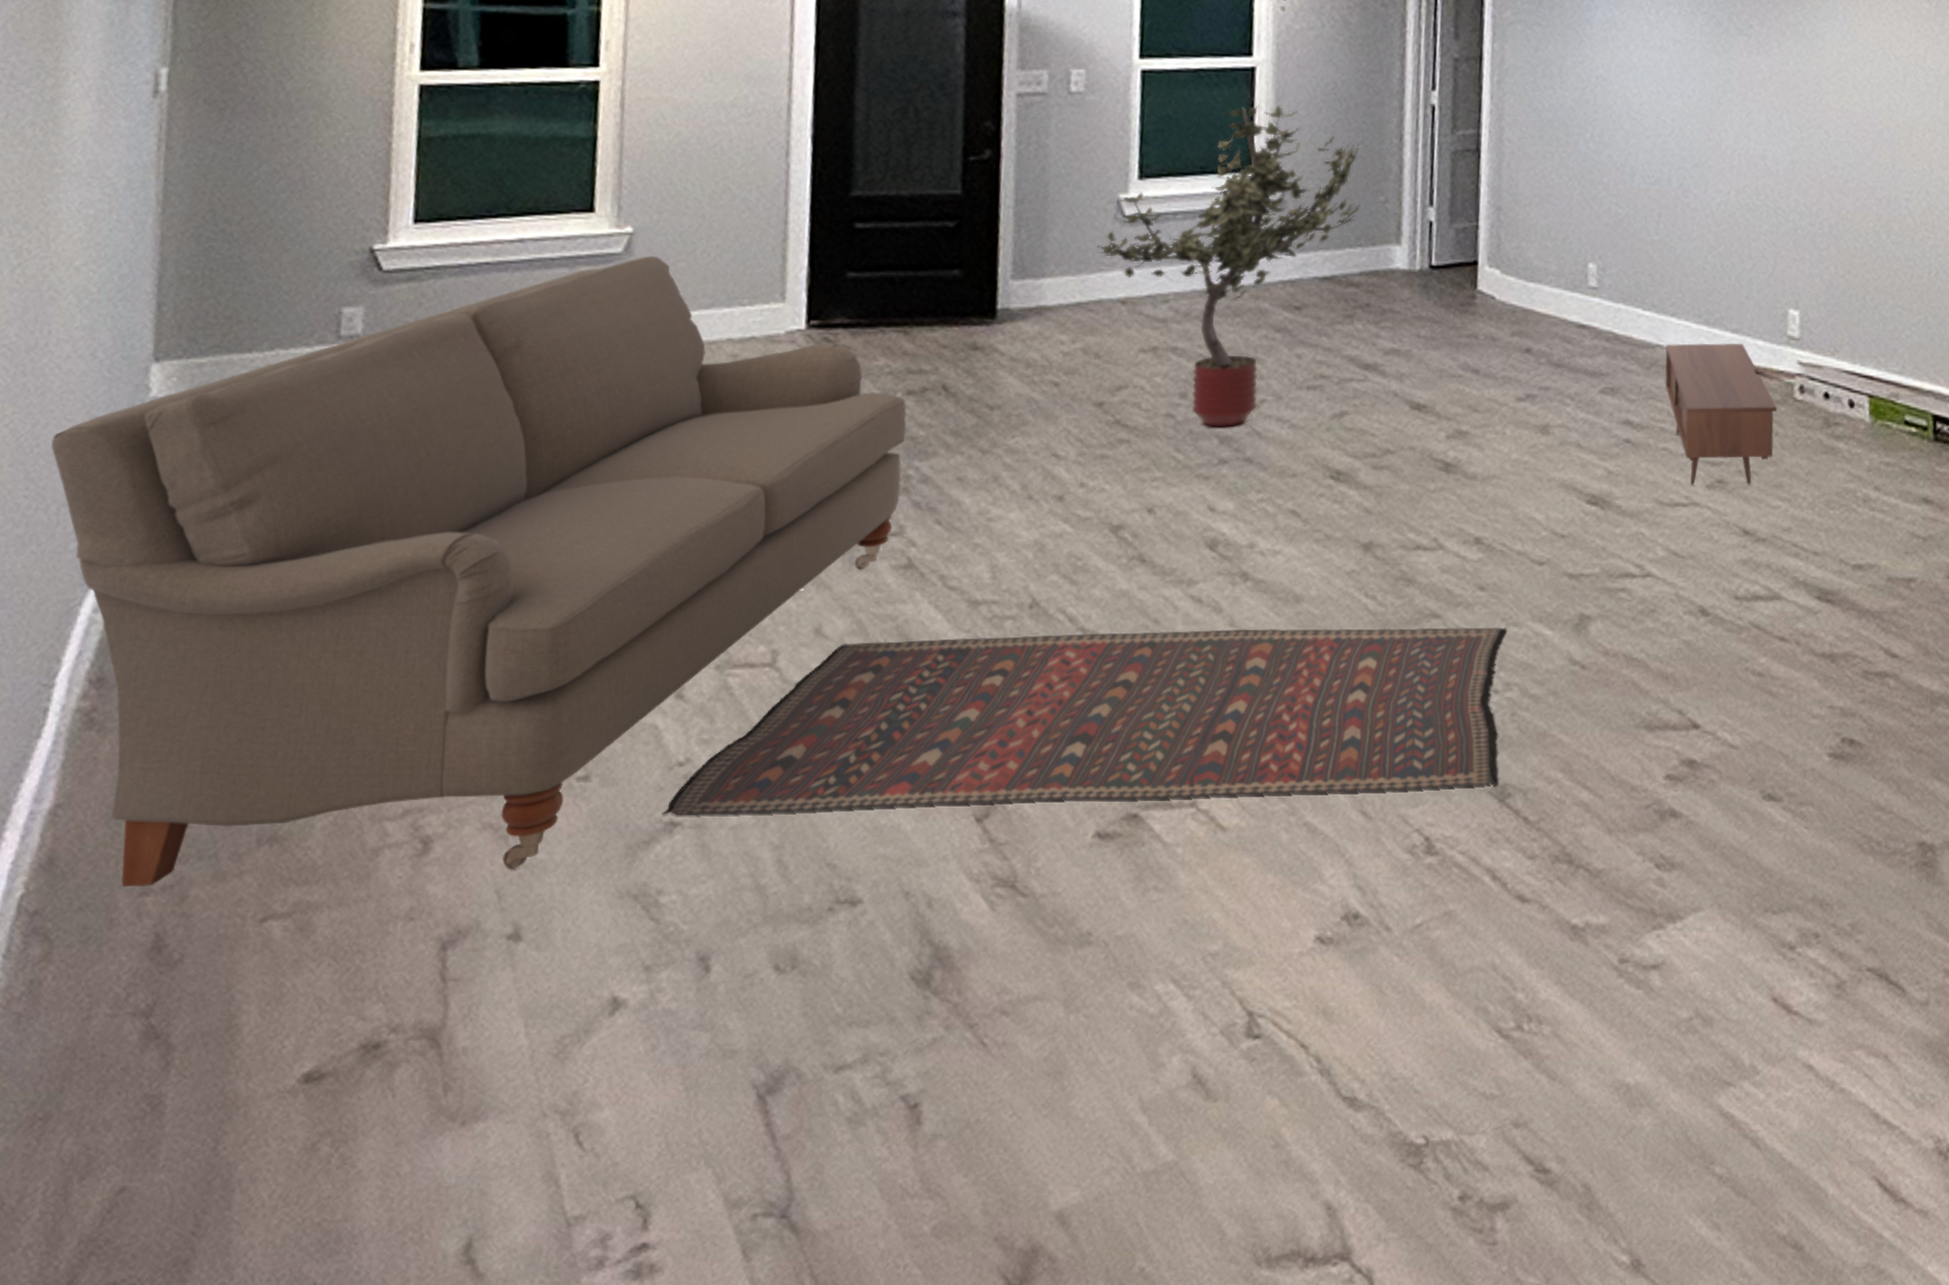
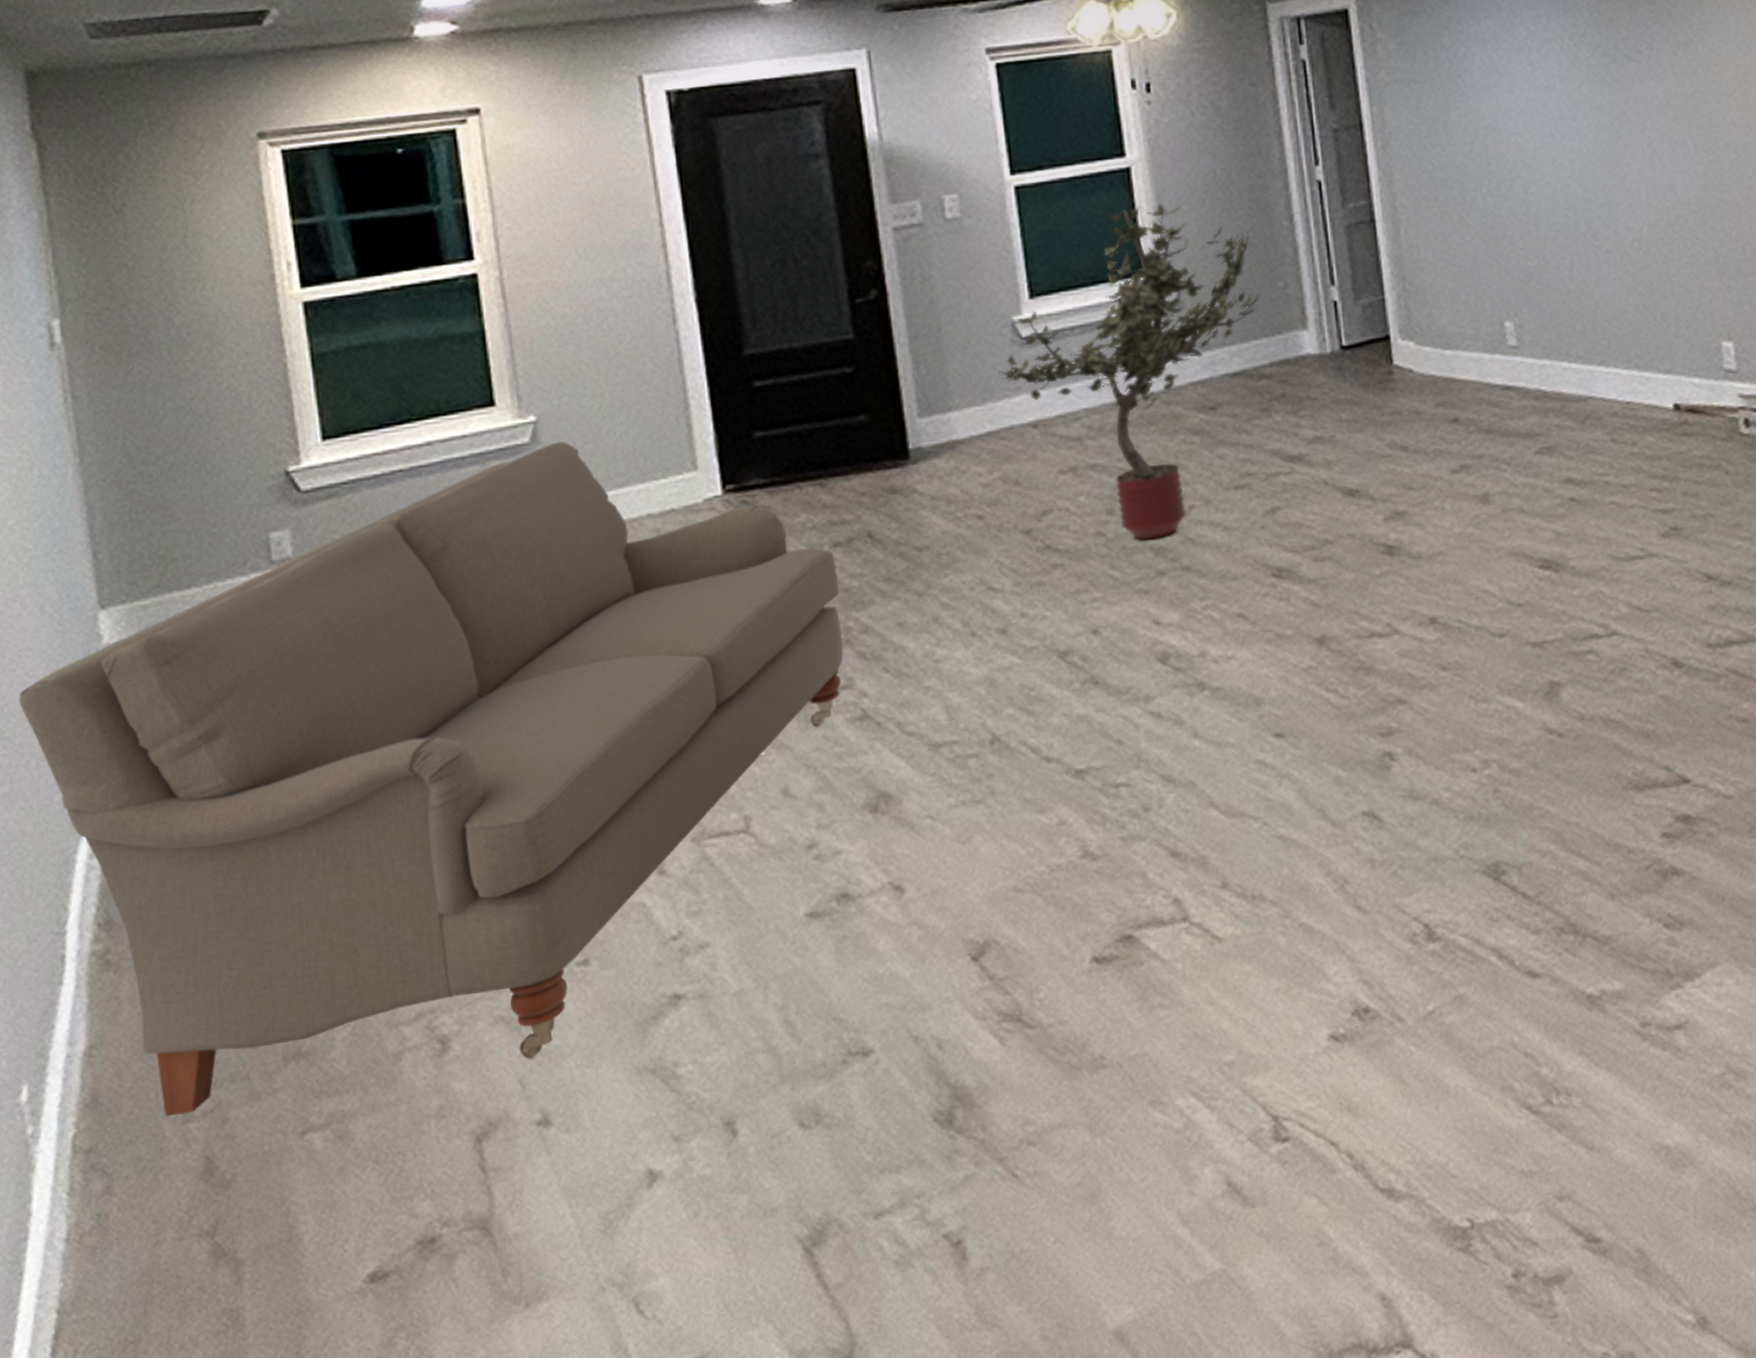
area rug: present [662,627,1507,816] -> none [664,705,1490,990]
tv stand: present [1665,343,1778,486] -> none [1598,383,1727,537]

